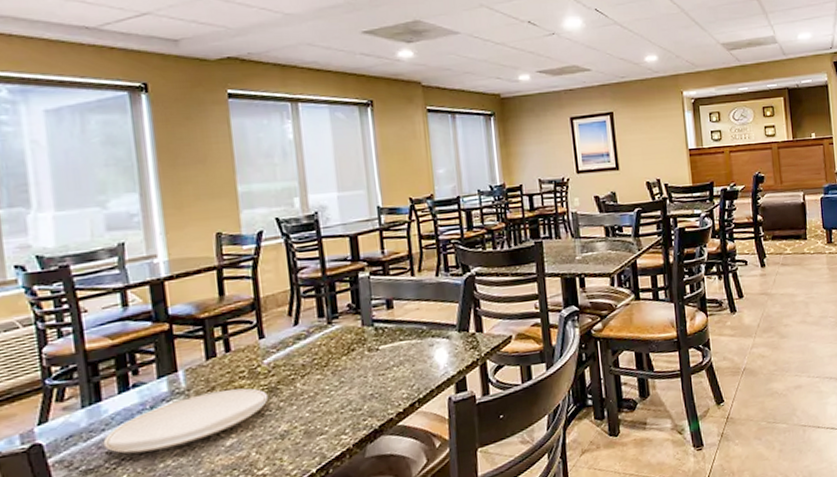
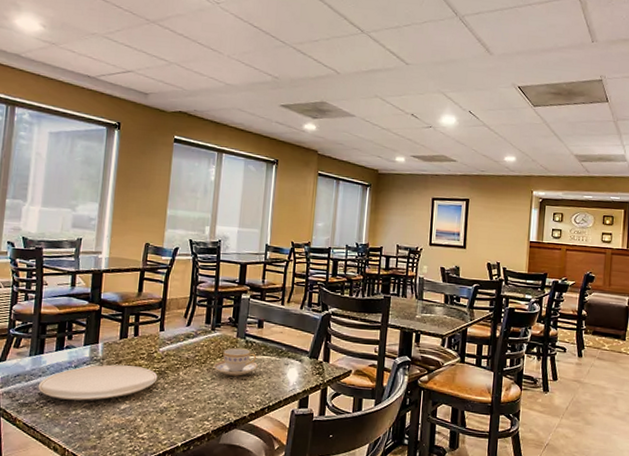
teacup: none [339,337,396,375] -> present [213,348,258,376]

